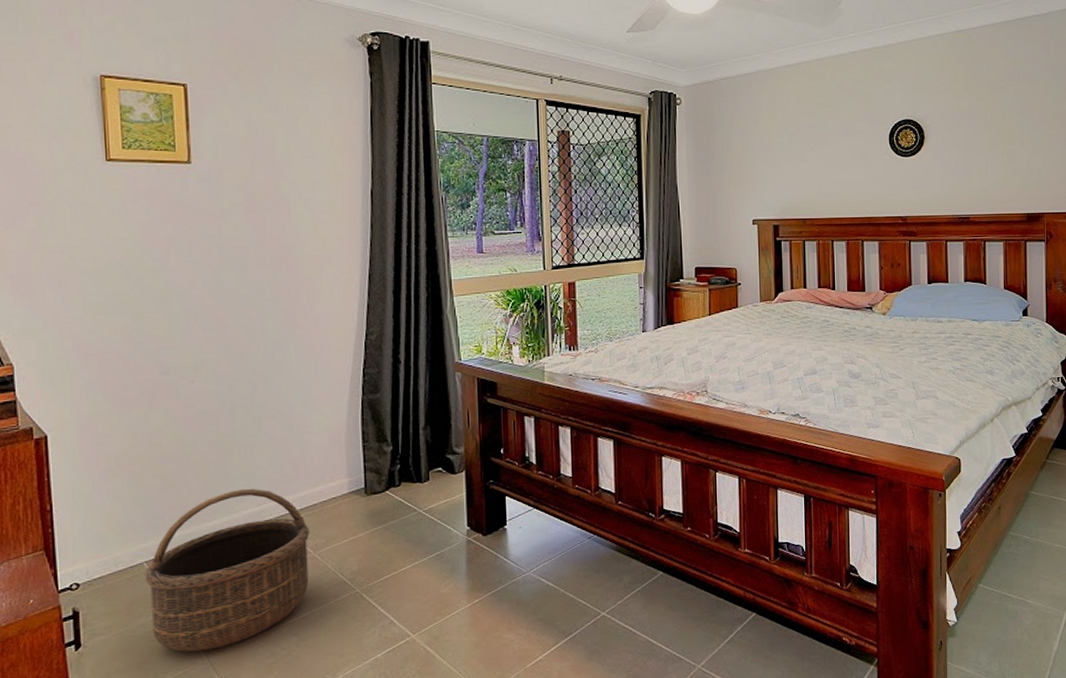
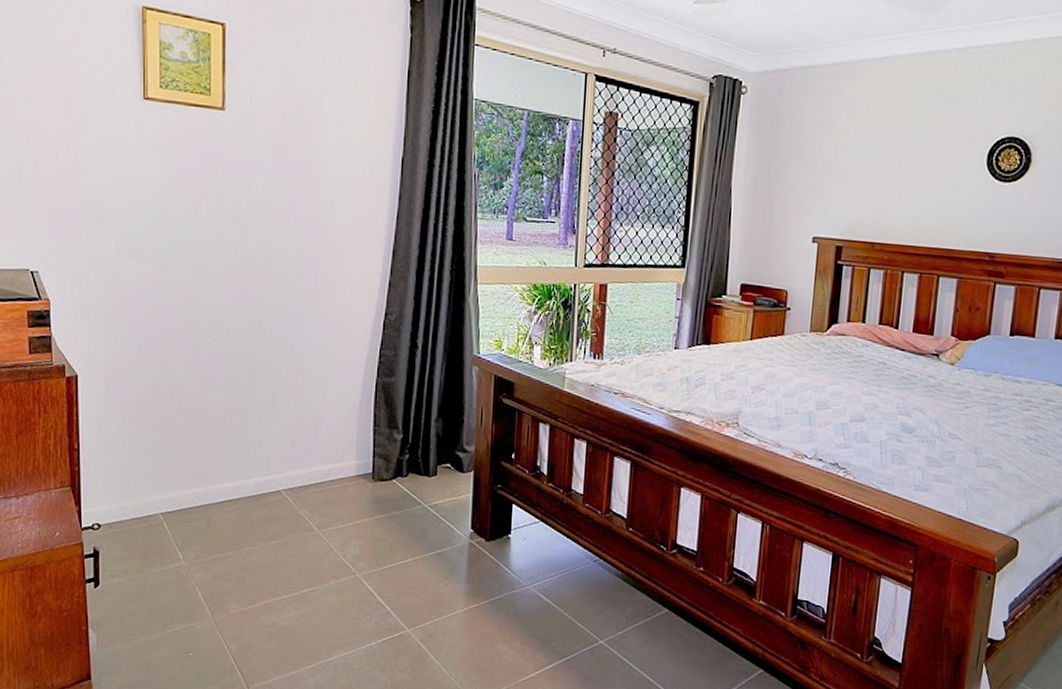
basket: present [145,488,309,652] -> none [160,455,316,609]

